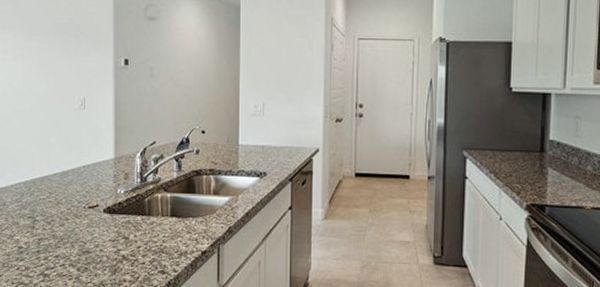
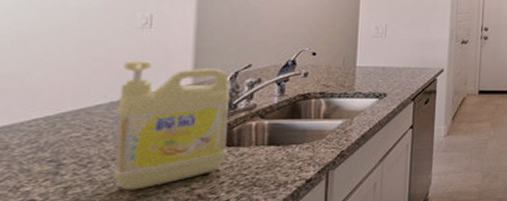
detergent: none [66,137,142,247] -> present [112,60,230,191]

